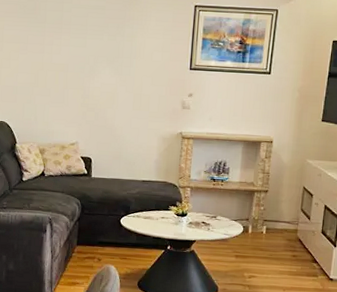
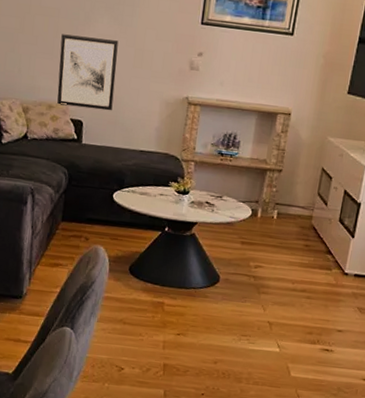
wall art: none [68,85,119,148] -> present [57,34,118,111]

